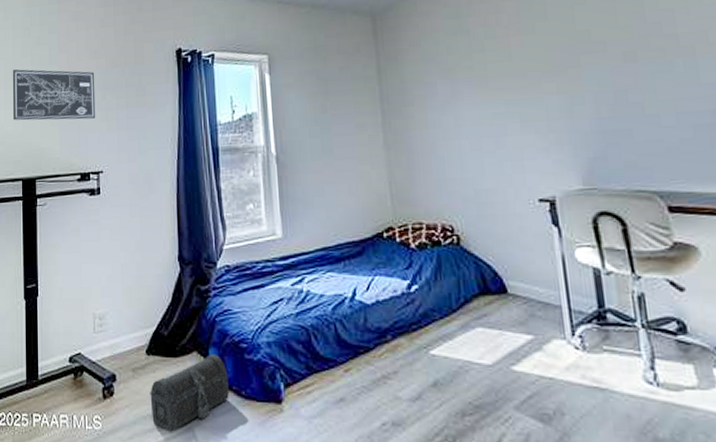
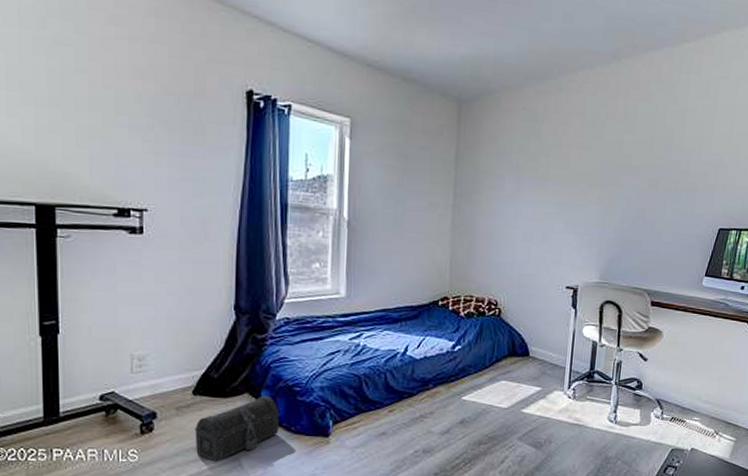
wall art: present [12,69,96,121] -> none [17,67,140,149]

